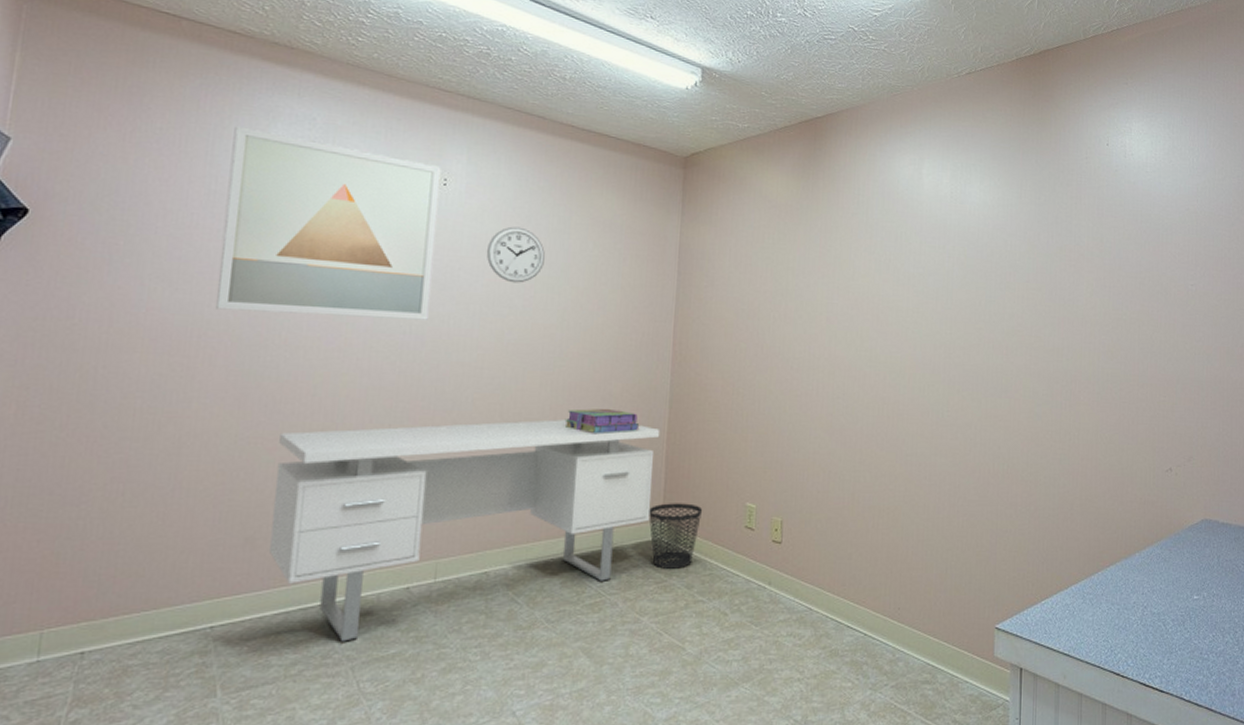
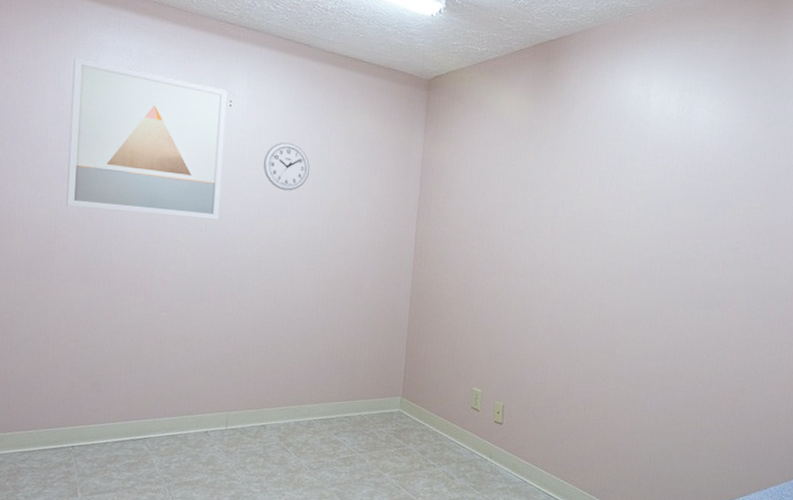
desk: present [268,419,661,642] -> none [108,305,402,468]
stack of books: present [564,408,640,434] -> none [324,299,385,321]
wastebasket: present [649,503,703,569] -> none [391,382,436,437]

